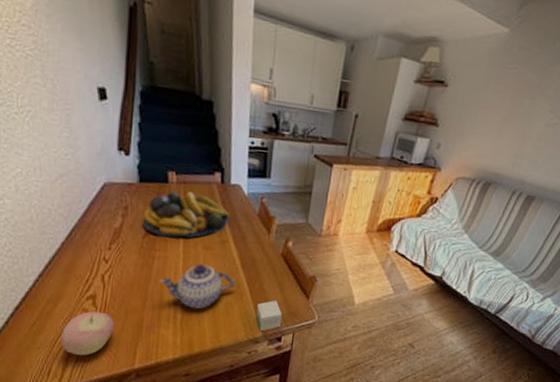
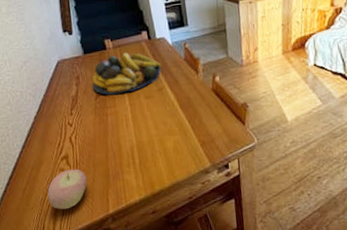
teapot: present [159,264,236,310] -> none [115,112,178,153]
small box: present [256,301,282,332] -> none [201,132,225,162]

